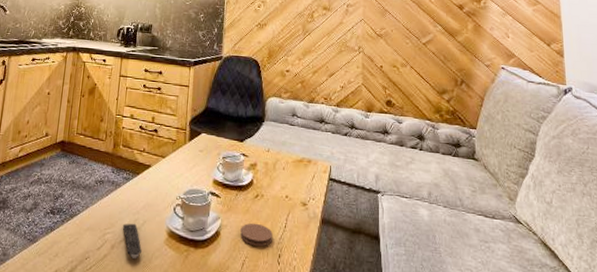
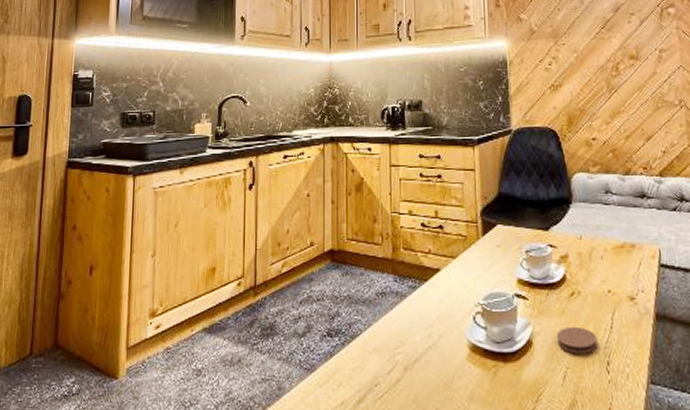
remote control: present [122,223,142,259] -> none [414,339,440,381]

